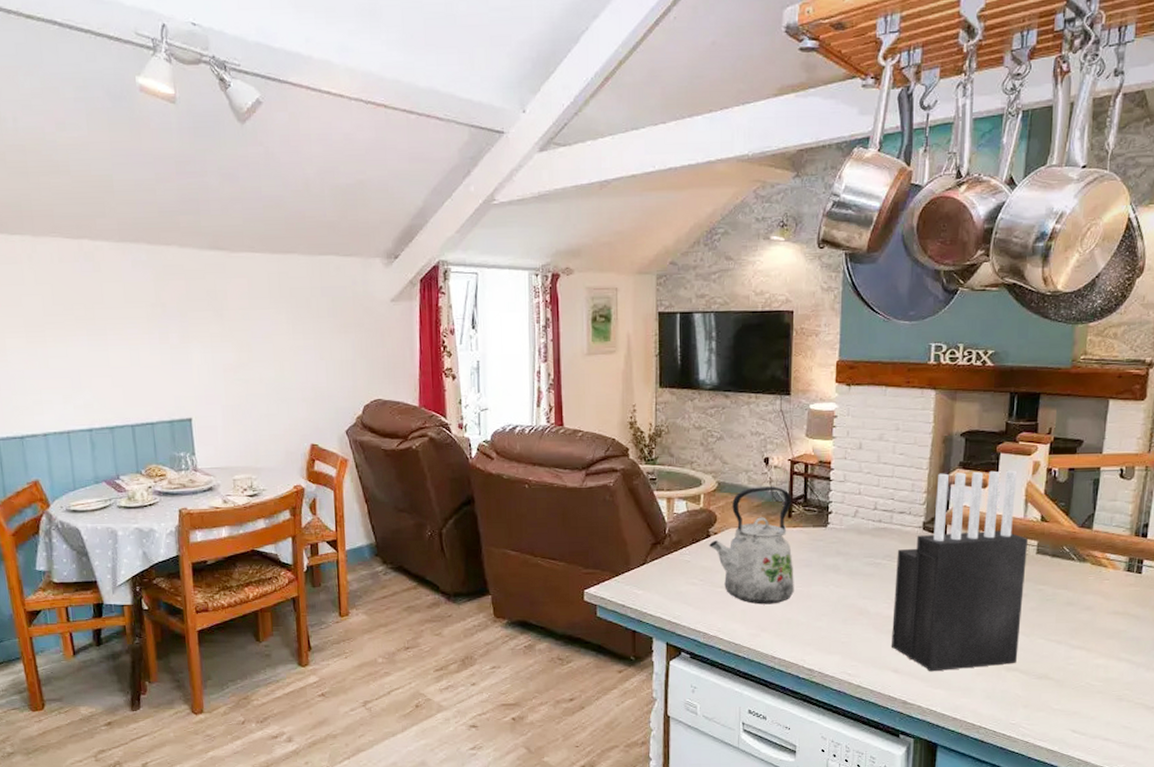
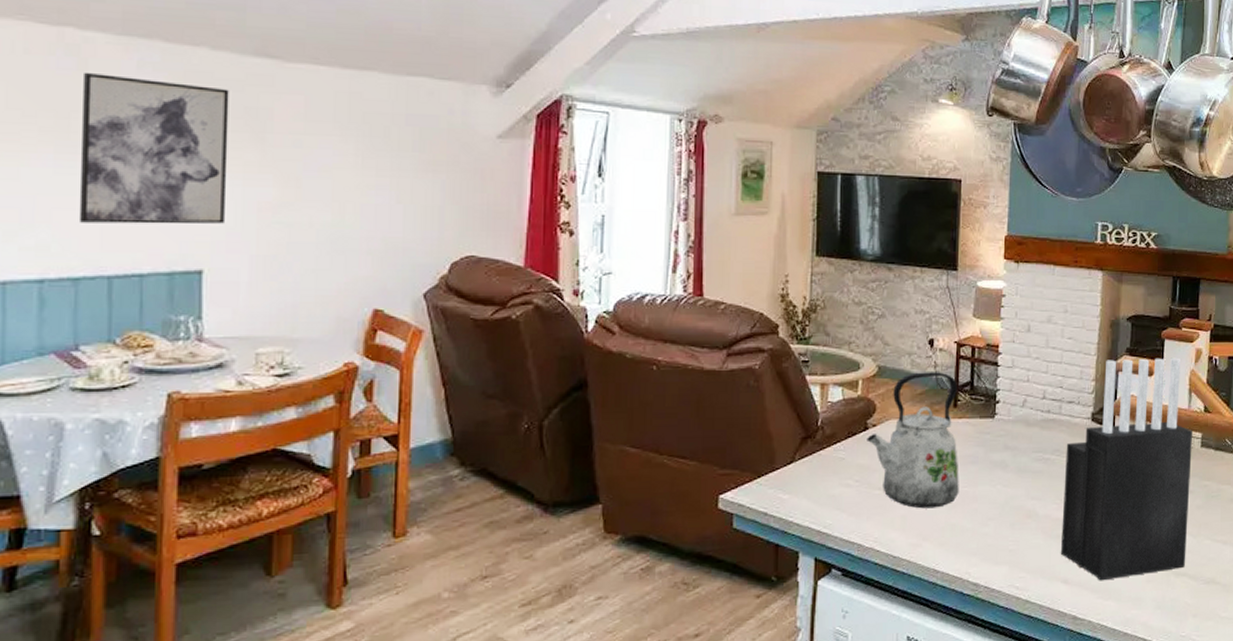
wall art: none [99,272,202,386] -> present [78,72,229,225]

